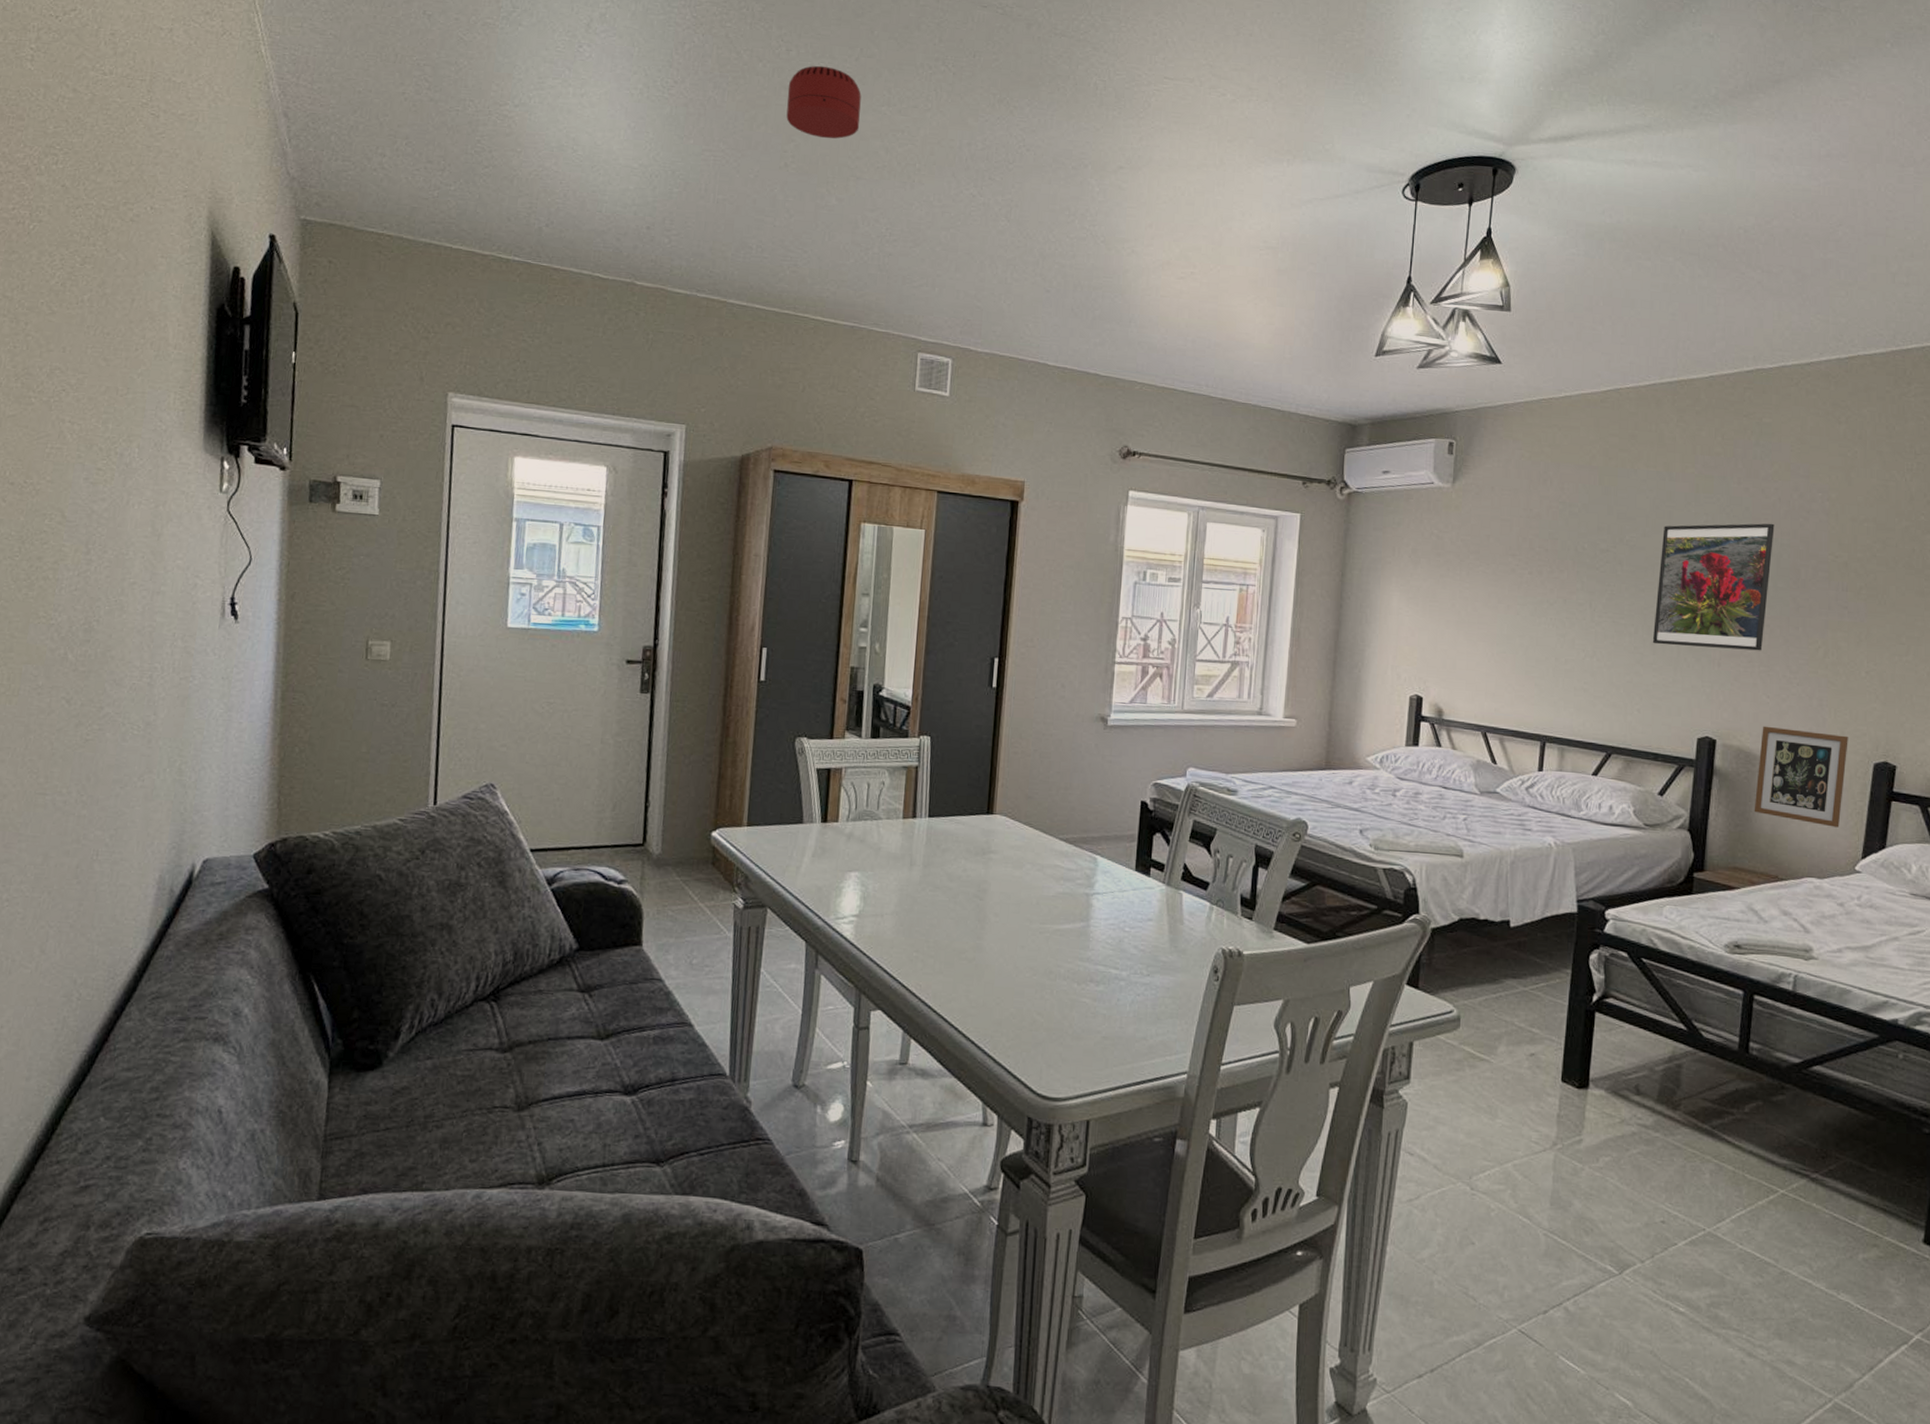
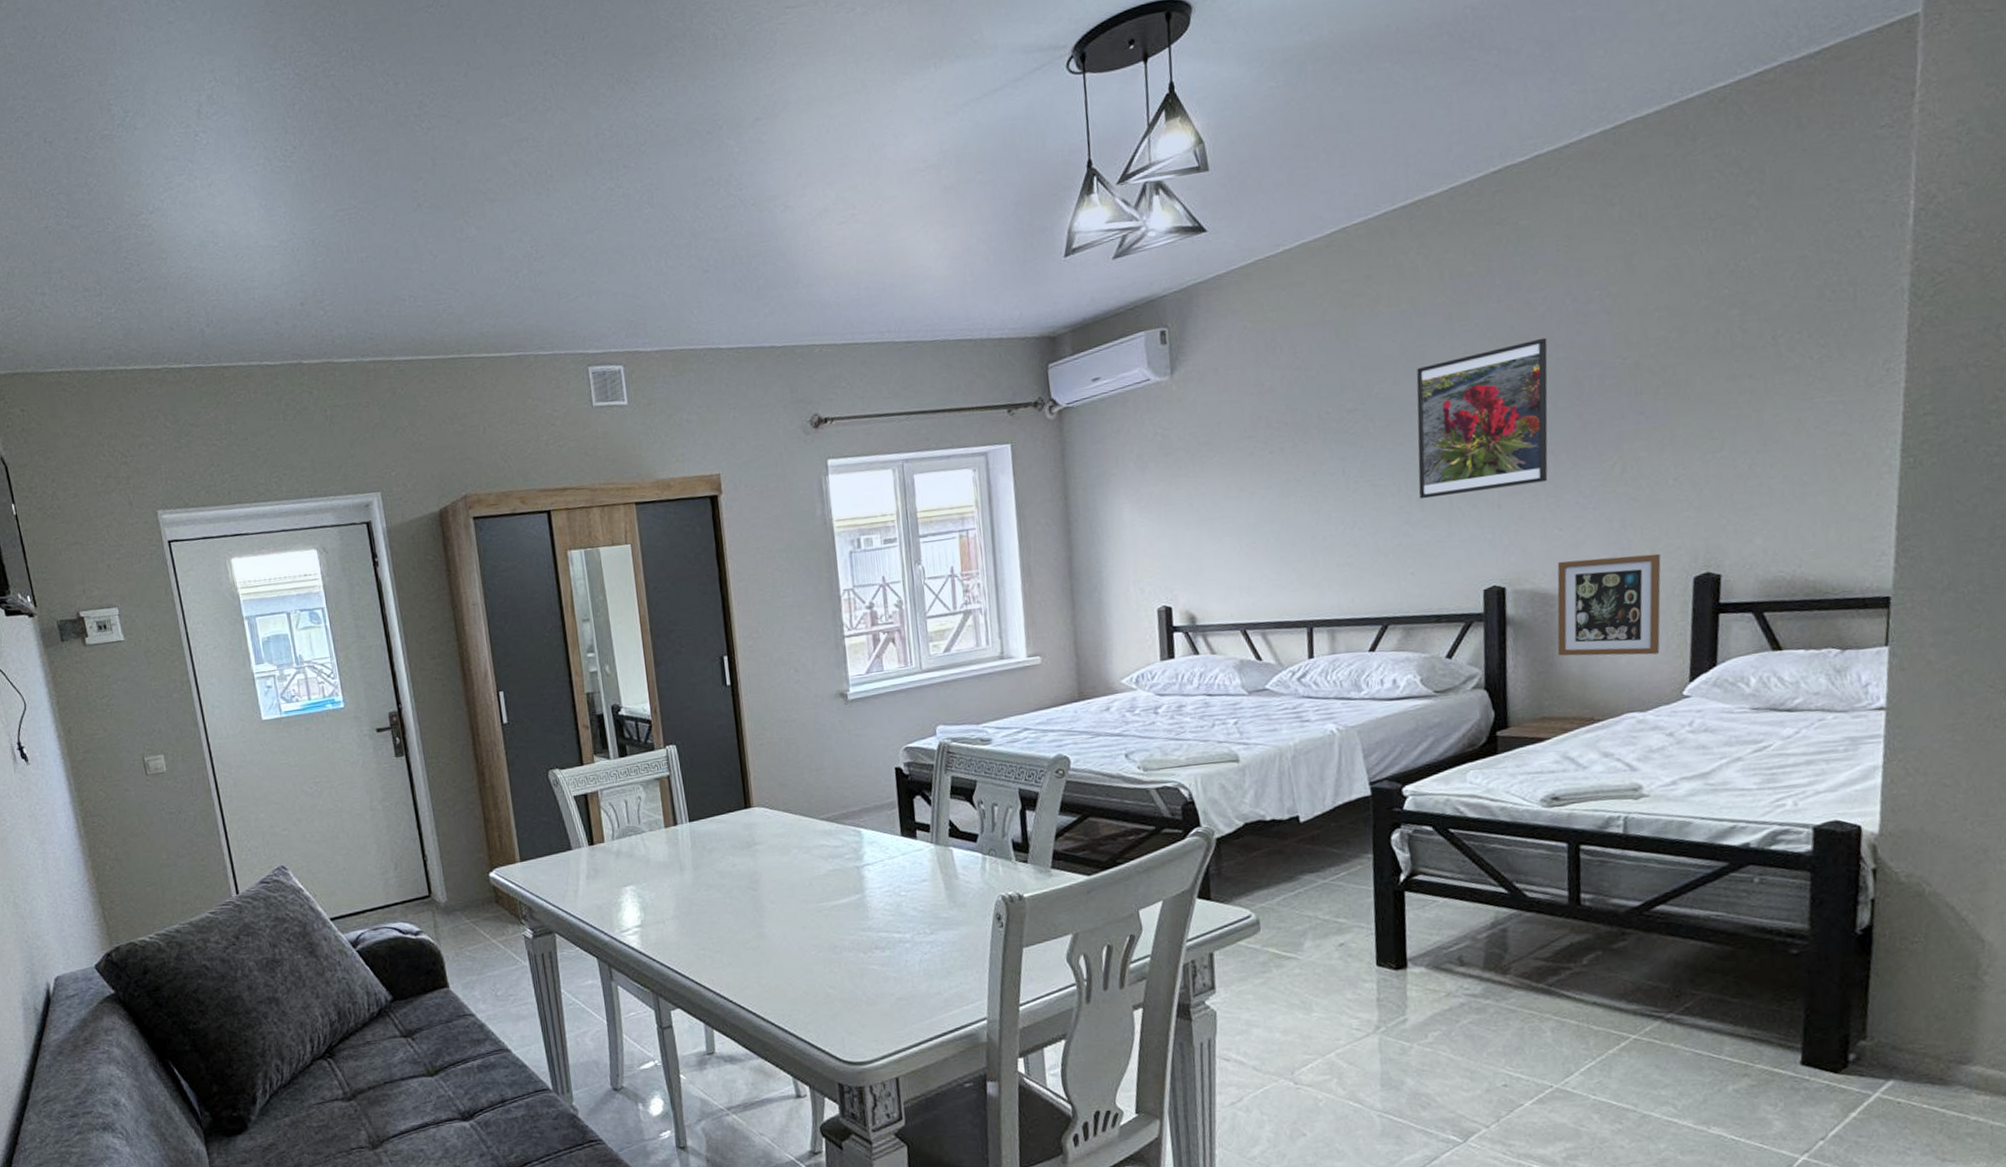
smoke detector: present [786,65,862,139] -> none [403,90,483,169]

